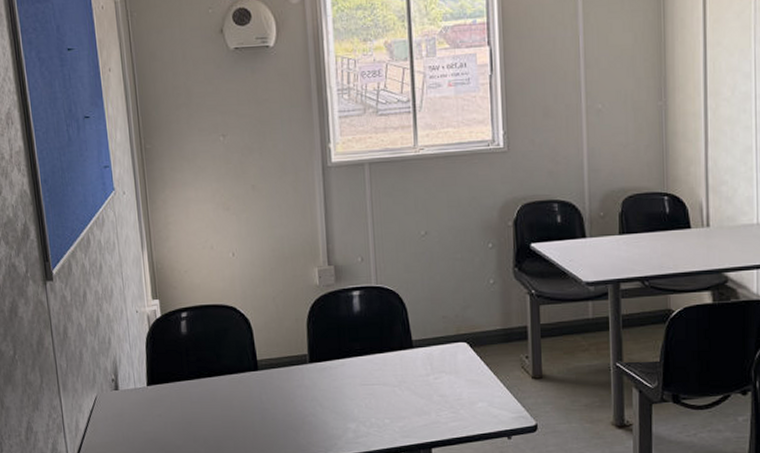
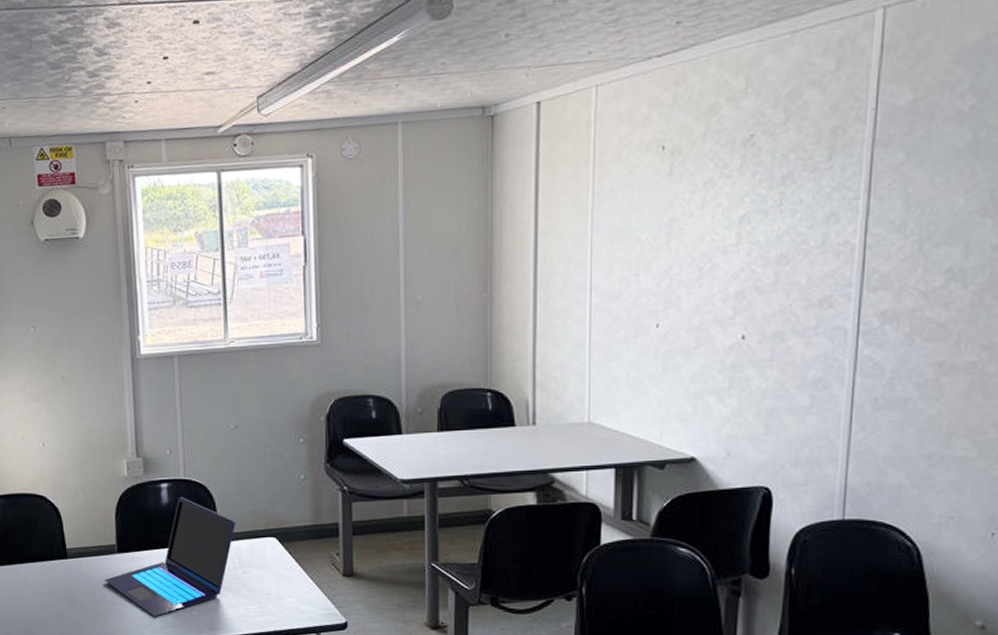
laptop: none [296,305,427,428] -> present [105,497,236,618]

